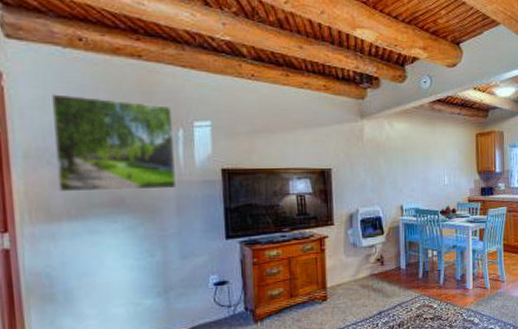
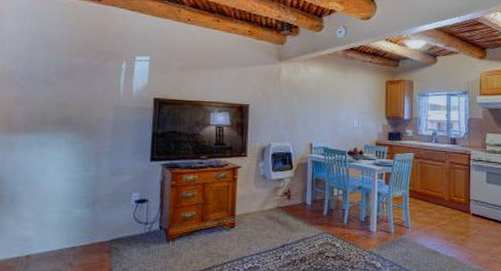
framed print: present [52,94,176,193] -> none [20,28,119,113]

